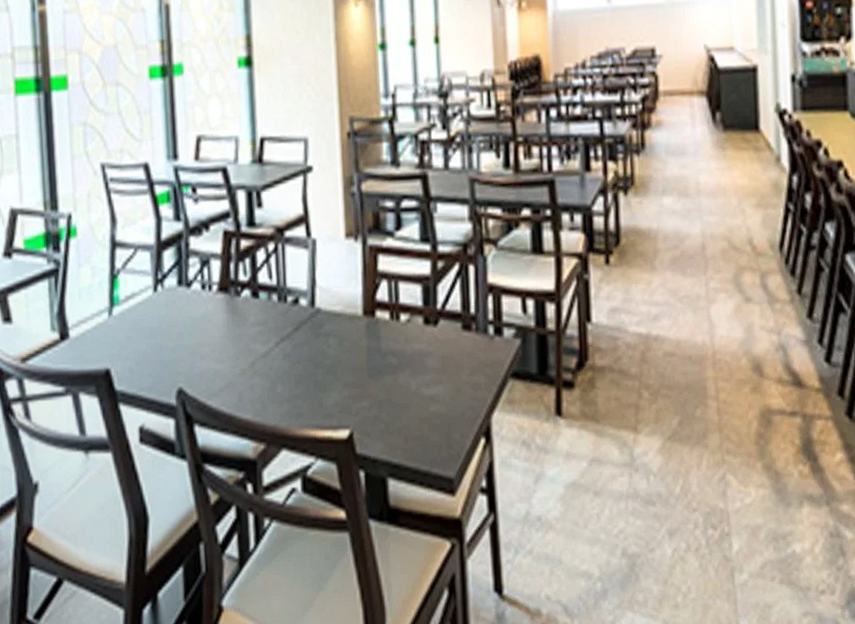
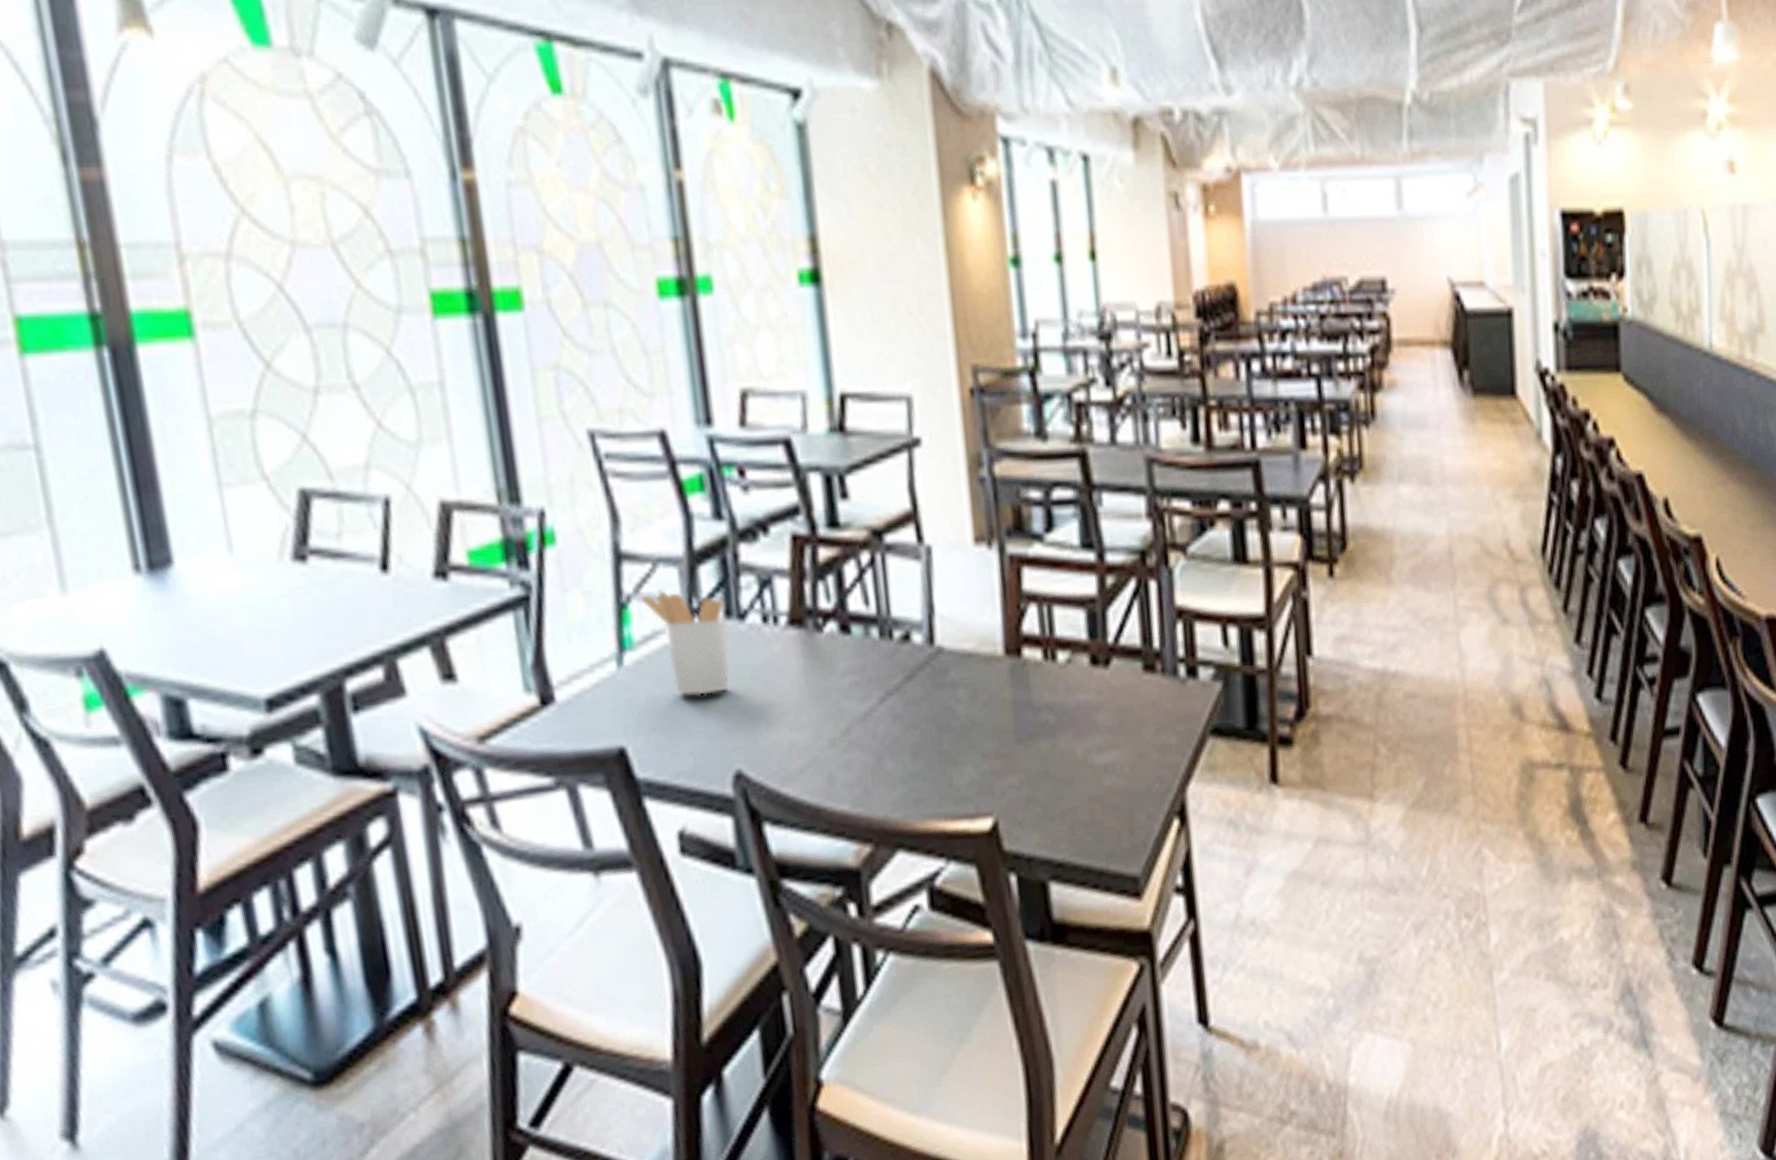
utensil holder: none [125,265,179,337] -> present [640,588,730,696]

